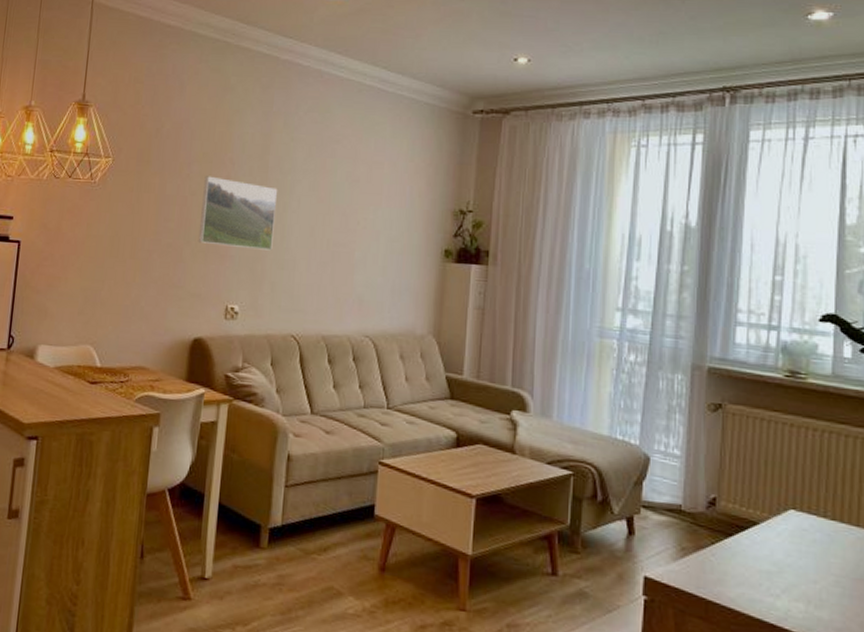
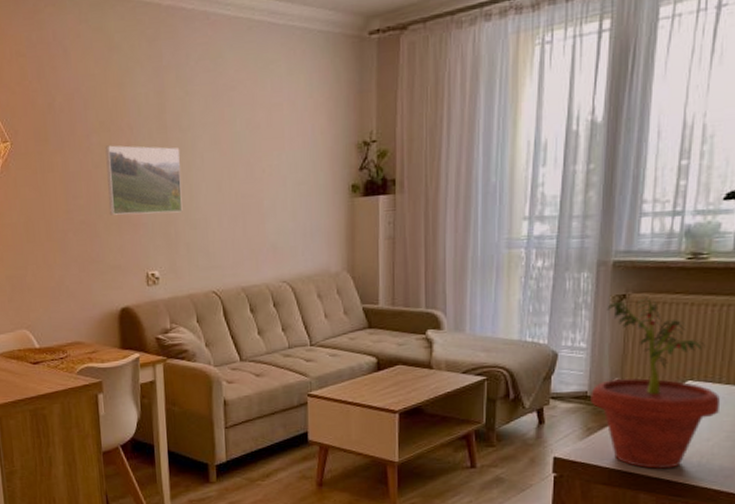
potted plant: none [685,407,827,610] -> present [590,294,721,469]

